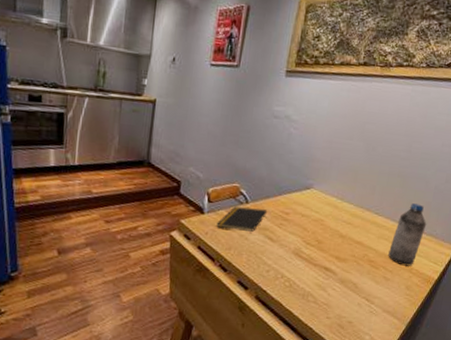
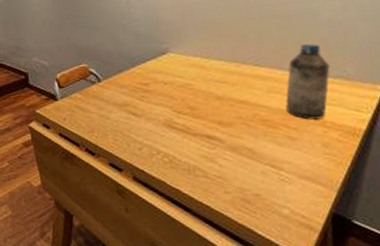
notepad: present [217,206,268,232] -> none [72,85,124,111]

